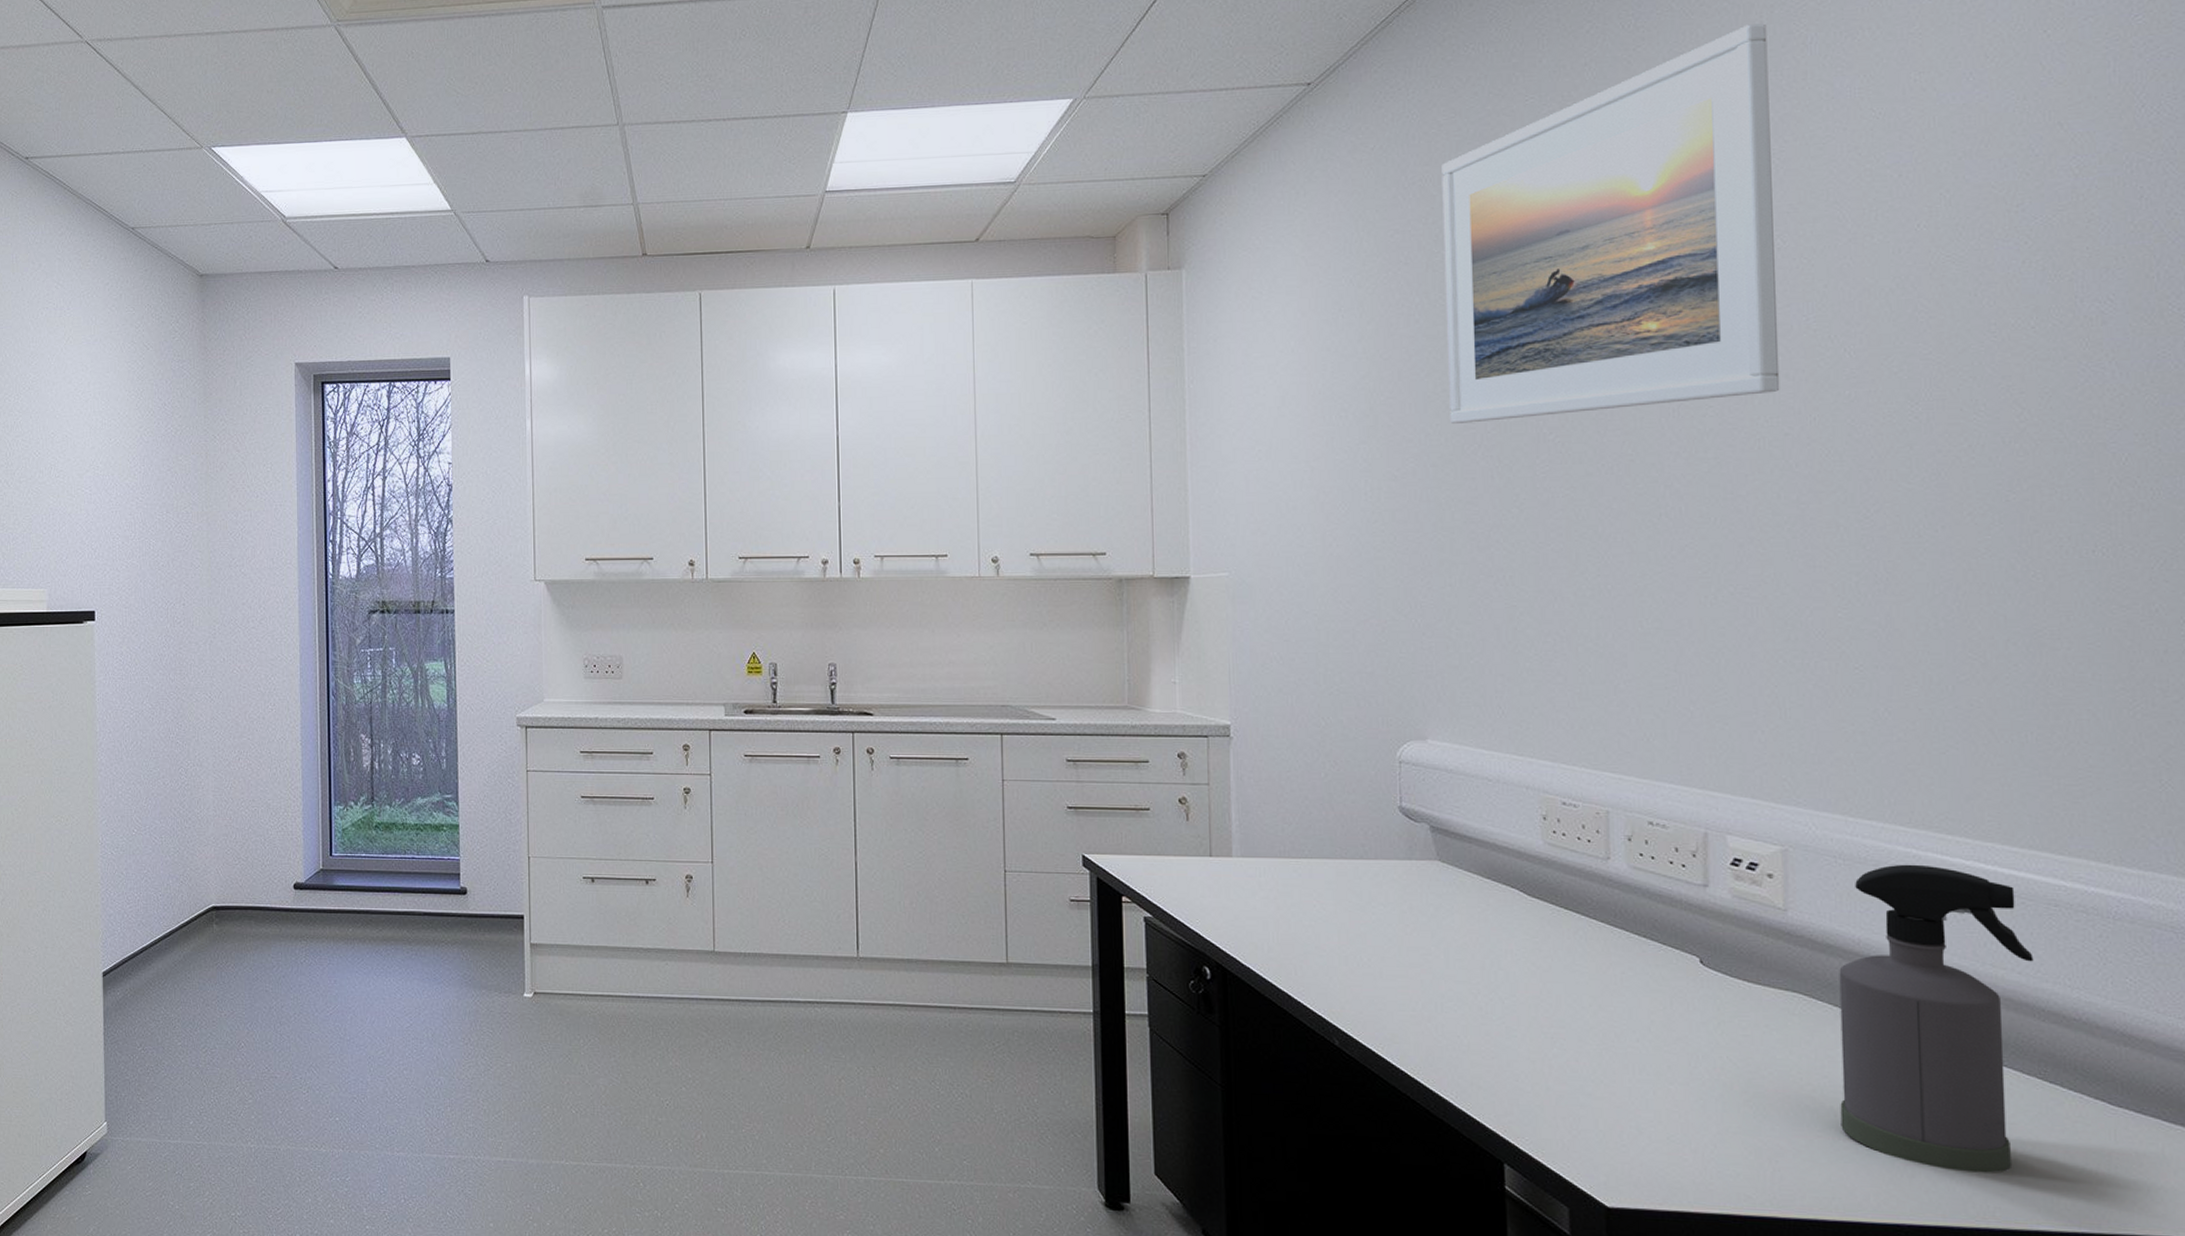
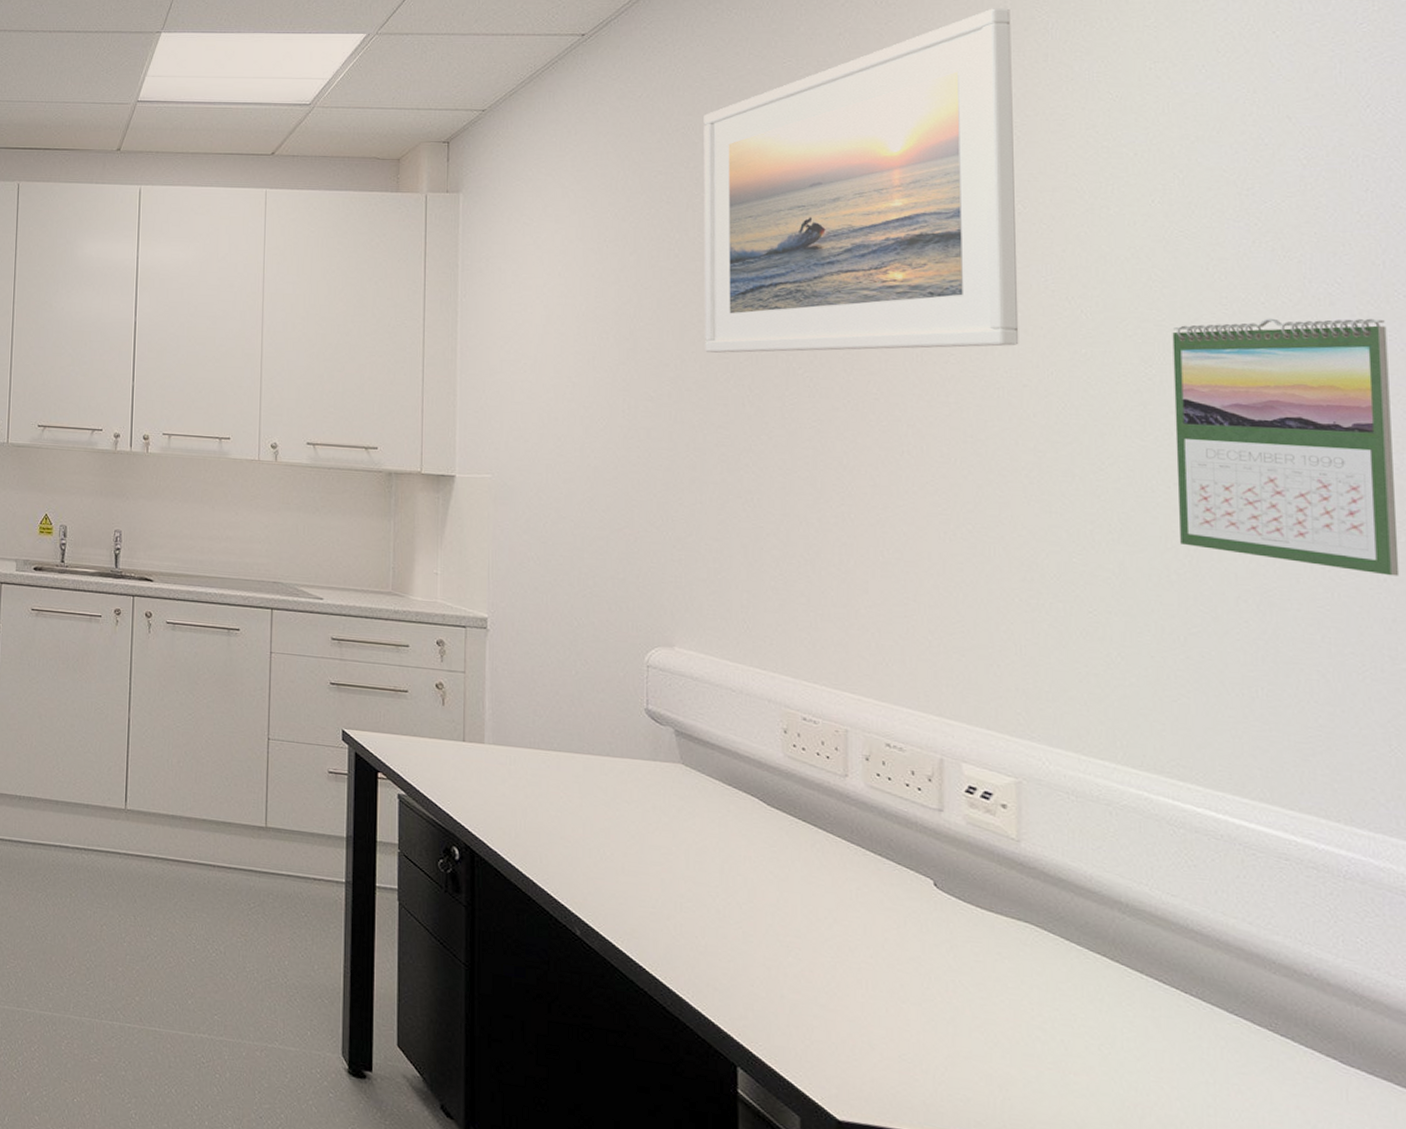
spray bottle: present [1839,864,2034,1173] -> none [1071,805,1264,1122]
calendar: none [1939,335,2172,606] -> present [1172,318,1400,576]

